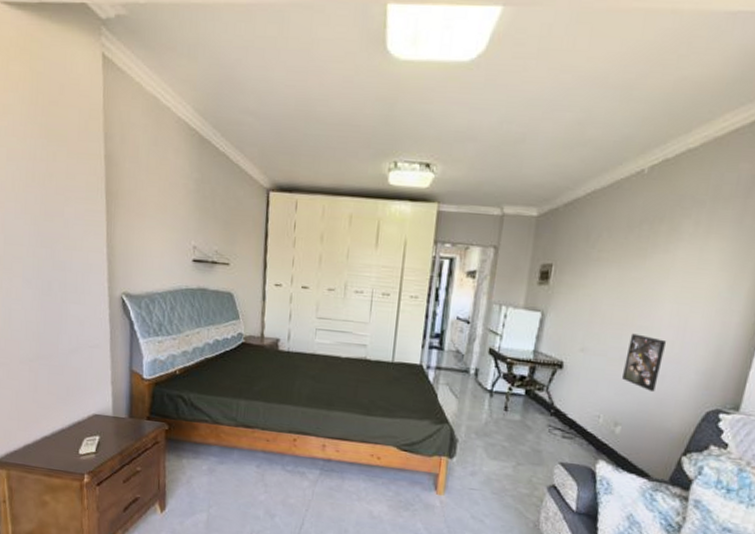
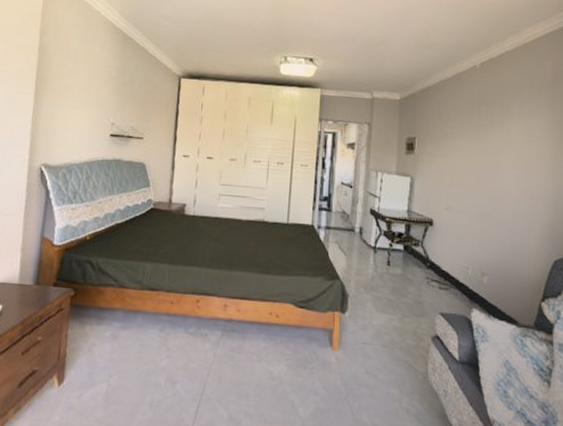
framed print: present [622,333,666,393] -> none [483,194,512,245]

